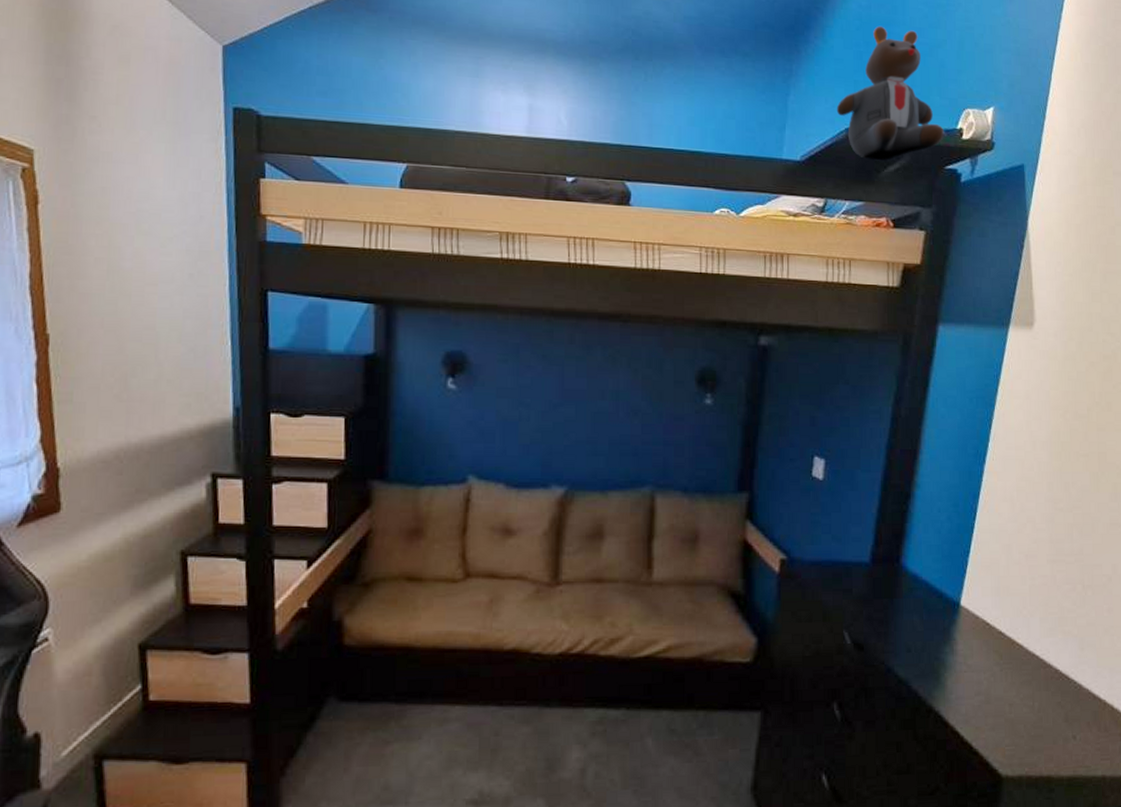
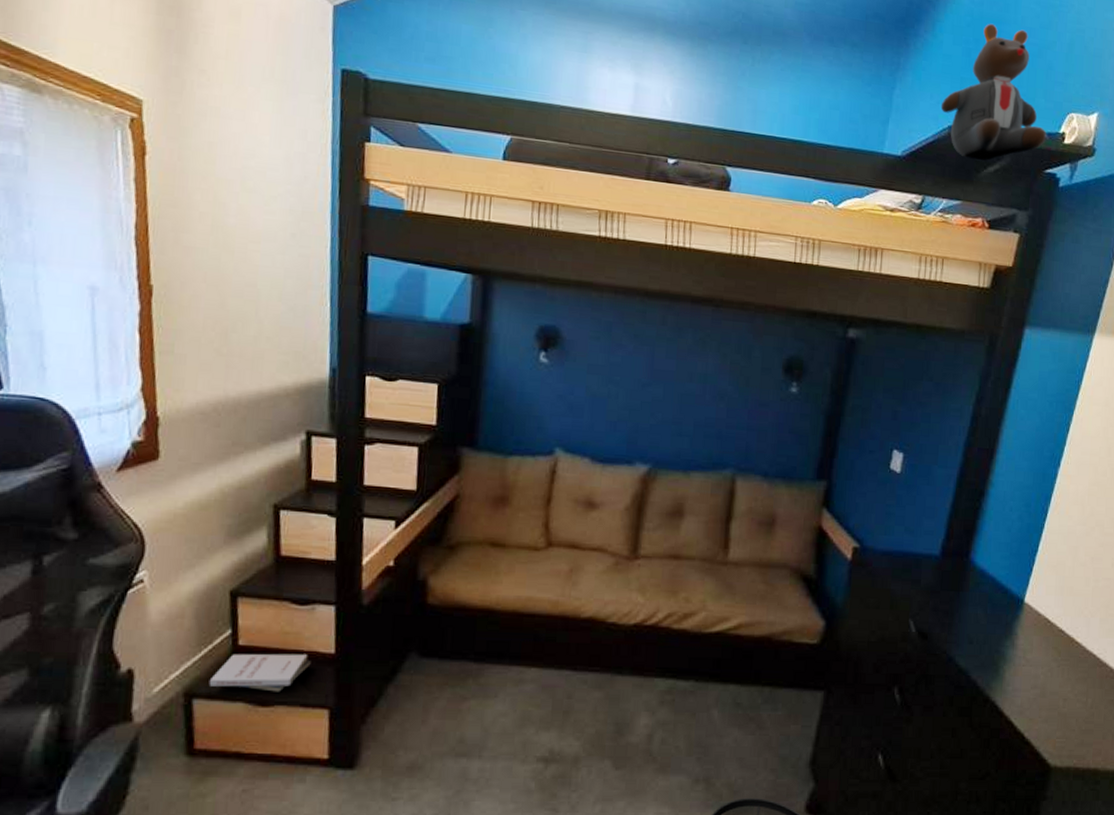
books: none [119,706,226,748] -> present [209,653,311,692]

